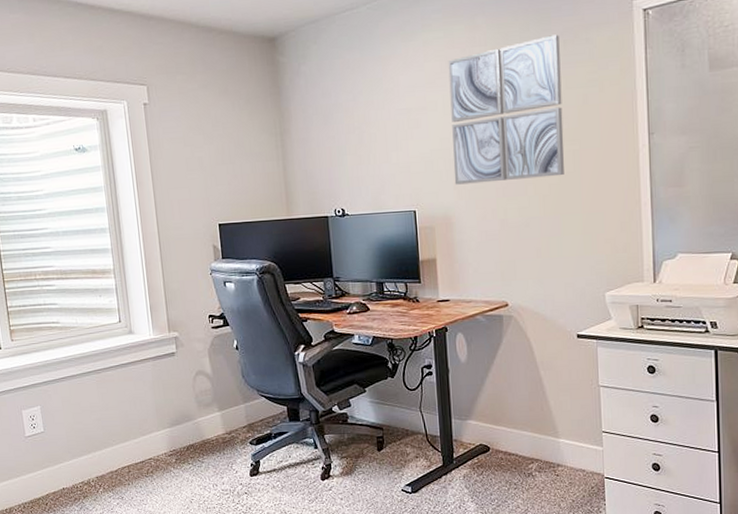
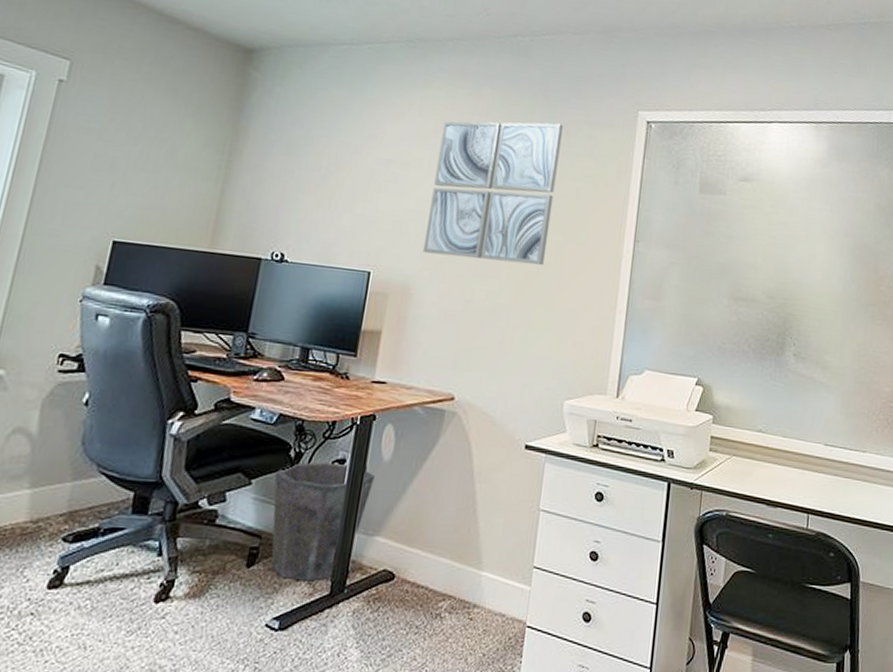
waste bin: none [381,368,457,458] -> present [271,462,375,582]

